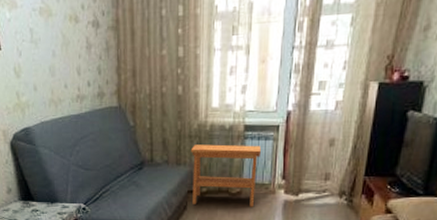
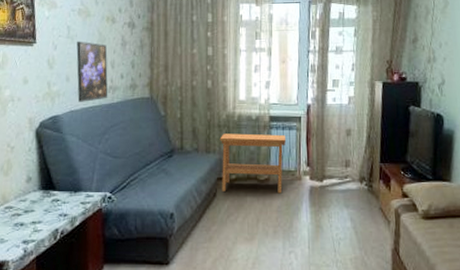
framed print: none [41,45,76,113] -> present [76,41,108,102]

